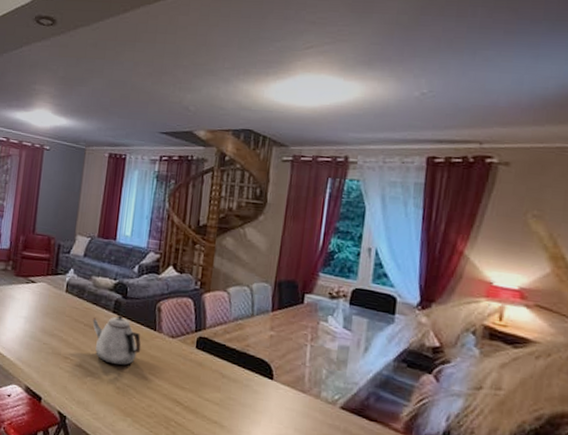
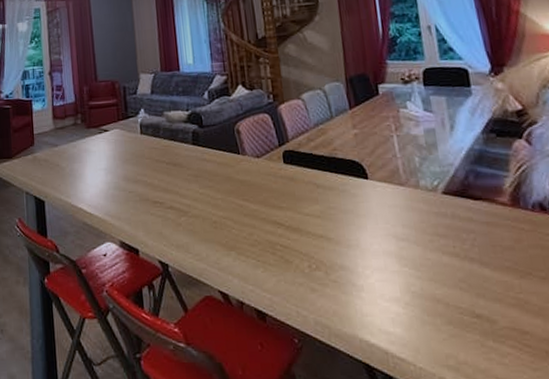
teapot: present [92,314,141,366] -> none [173,145,229,199]

